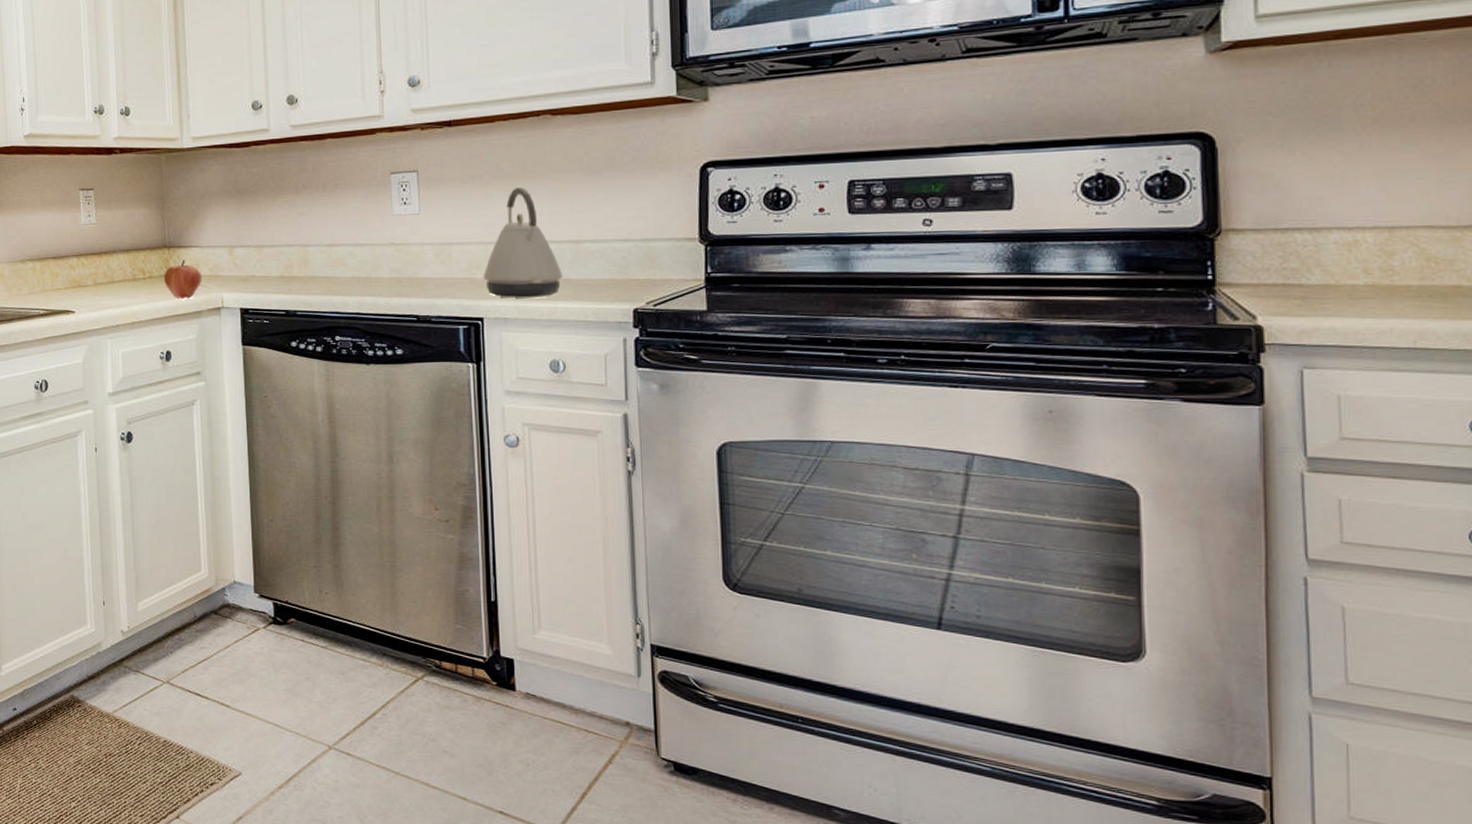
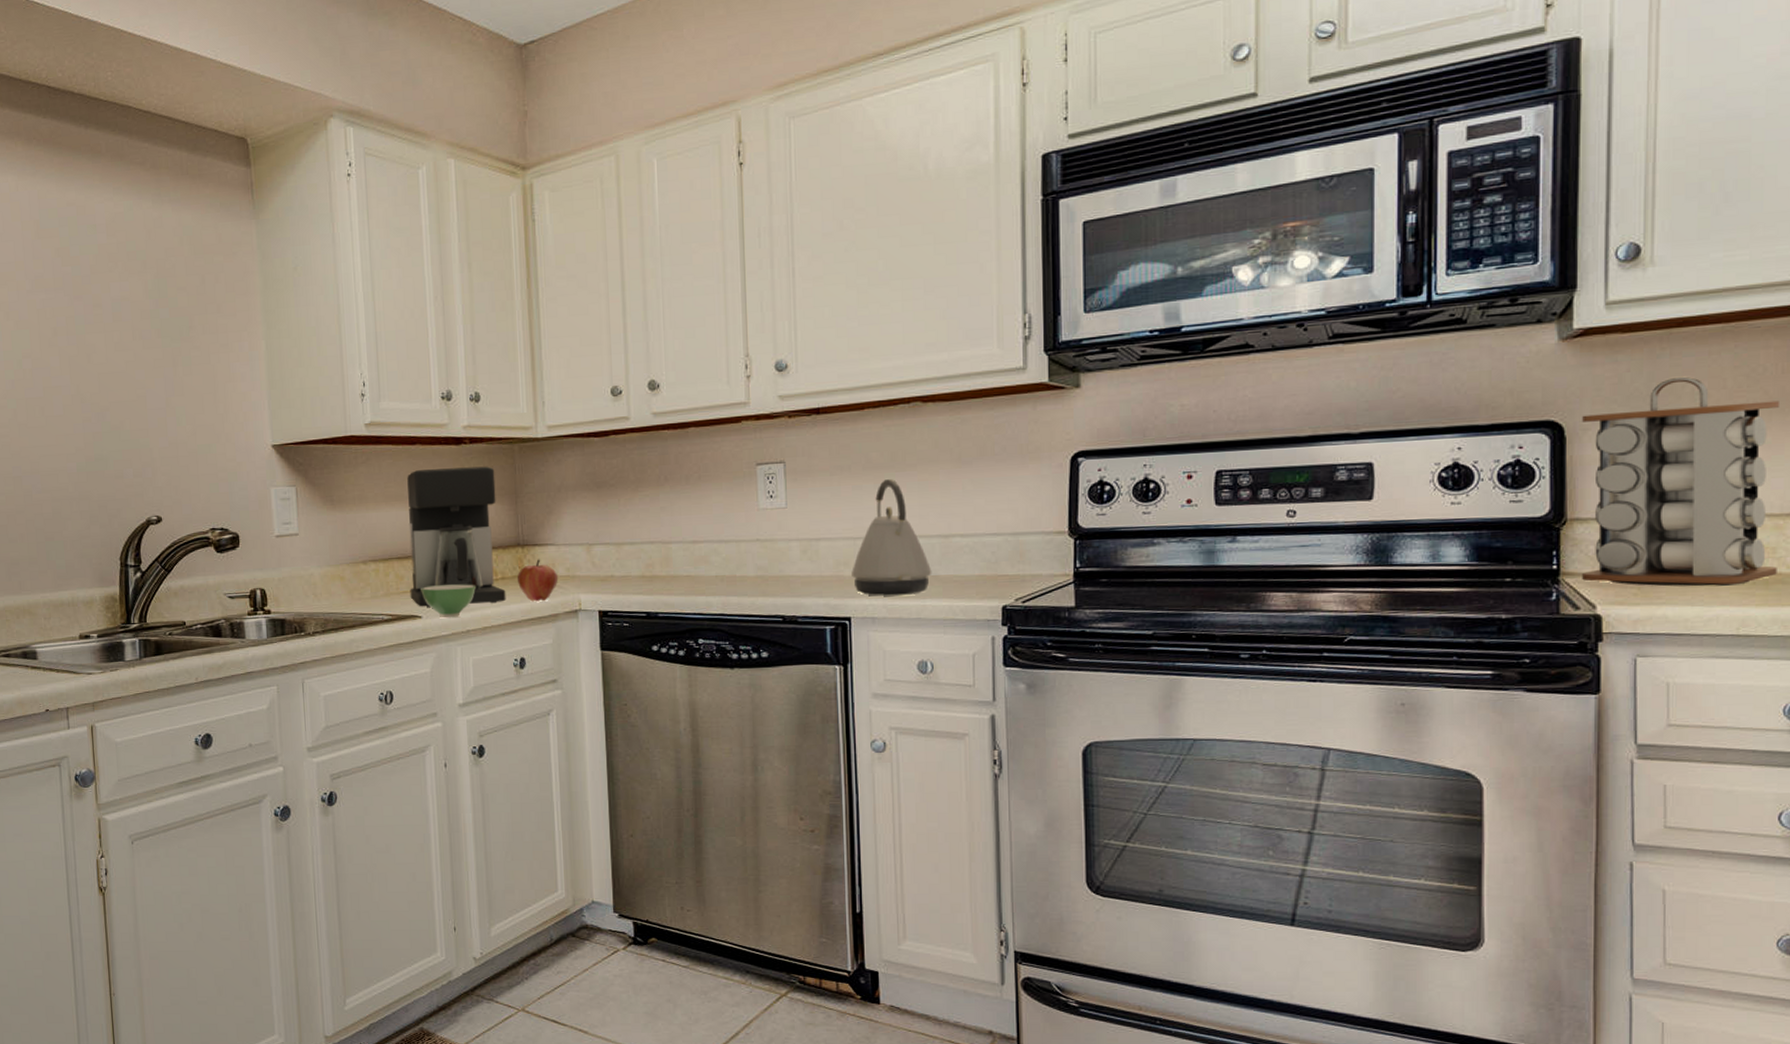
coffee maker: none [62,174,153,304] -> present [407,466,506,608]
bowl: none [74,282,126,314] -> present [421,584,477,619]
spice rack: none [1234,88,1456,299] -> present [1582,376,1779,587]

